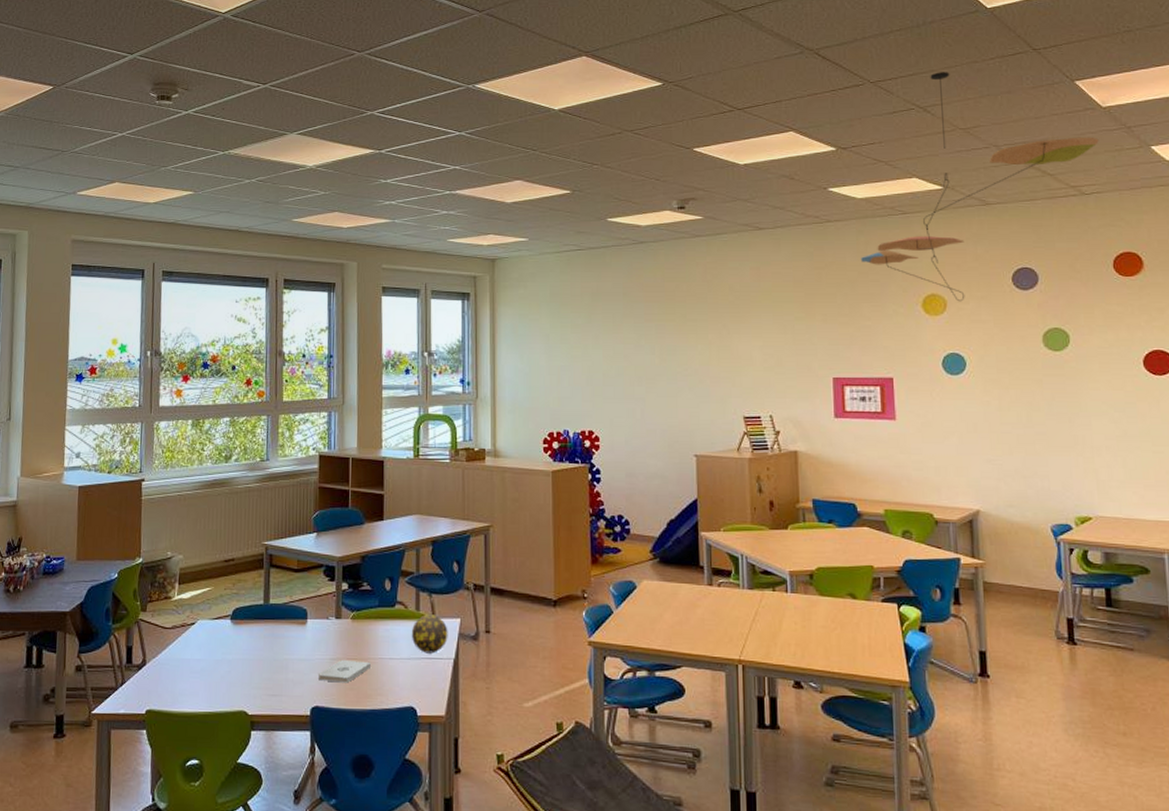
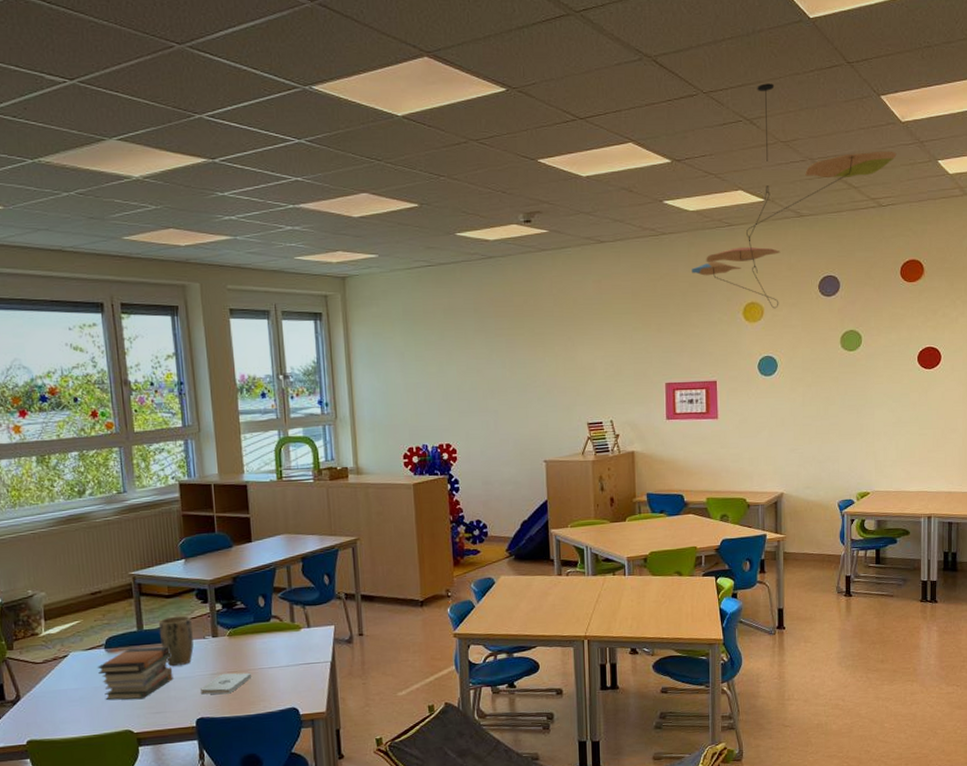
book stack: none [221,622,294,679] -> present [97,646,173,701]
plant pot: none [284,592,317,647] -> present [158,615,194,667]
decorative ball: present [411,614,448,654] -> none [288,624,324,660]

